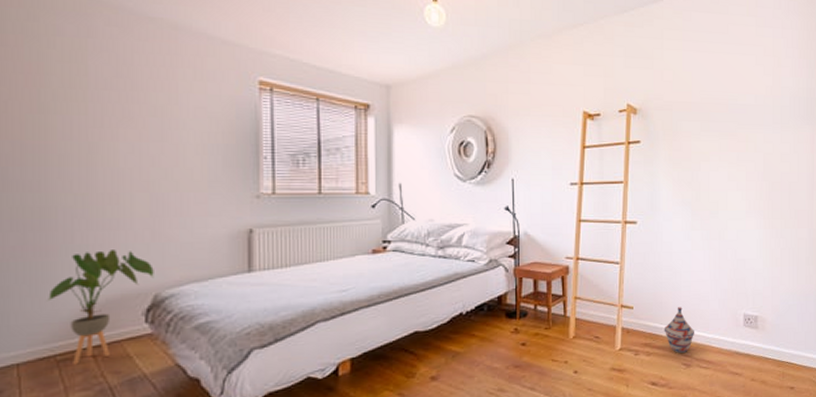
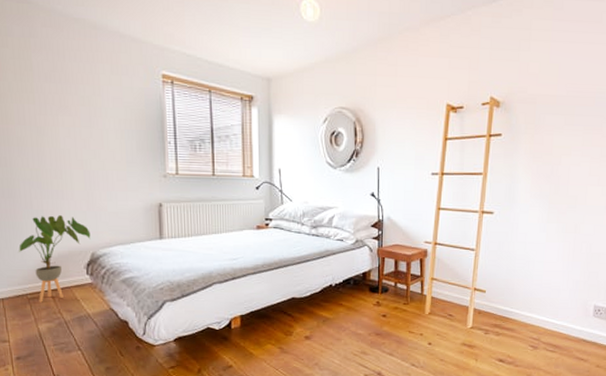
woven basket: present [664,307,695,353] -> none [513,294,544,336]

